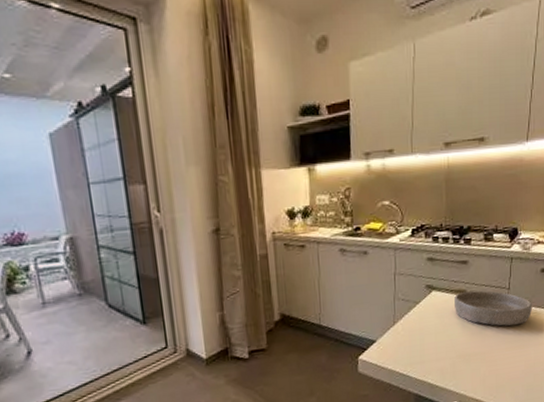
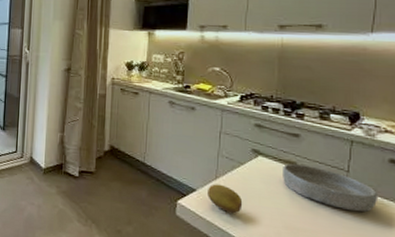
fruit: none [387,329,421,356] -> present [208,184,243,214]

